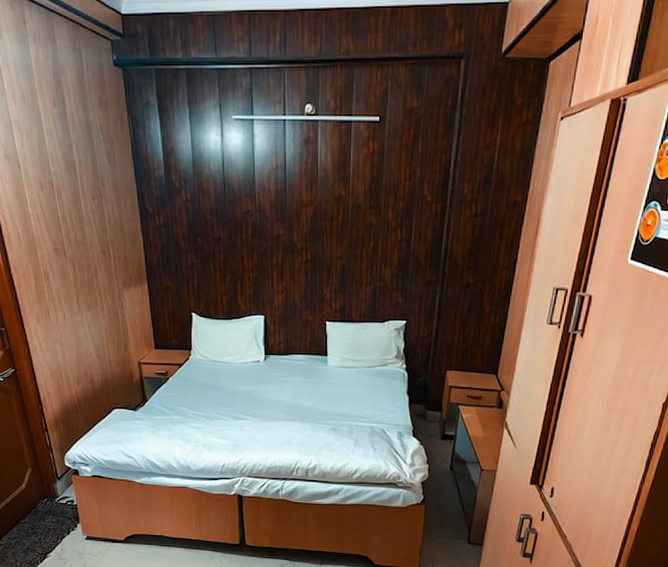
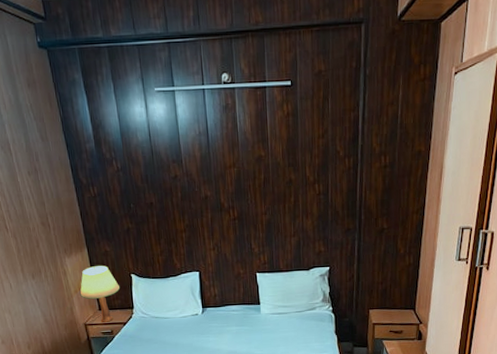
table lamp: none [136,301,179,363] -> present [80,266,121,323]

